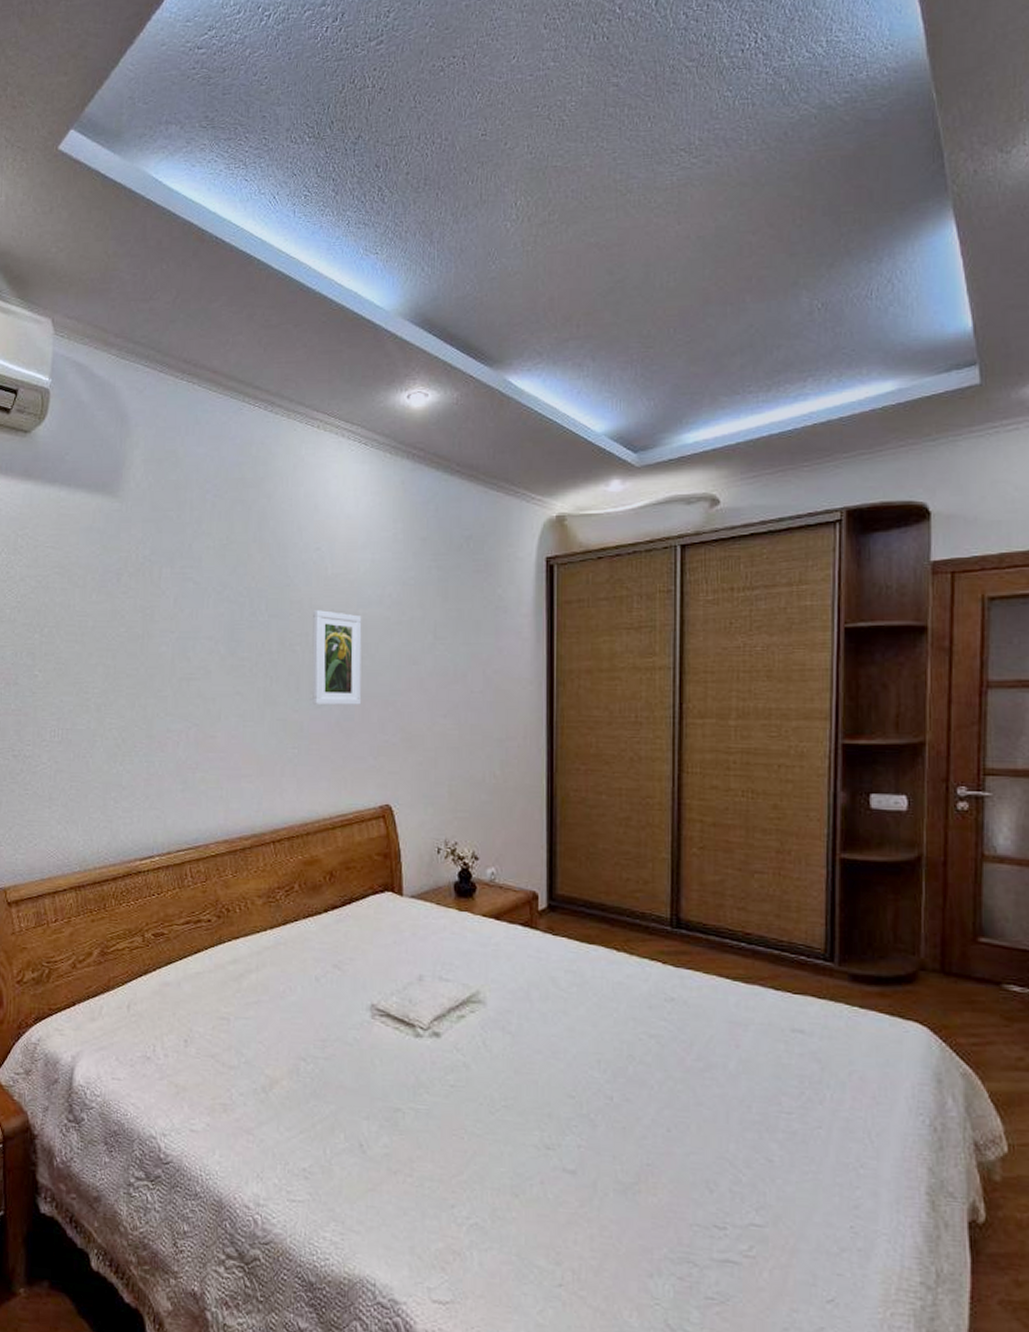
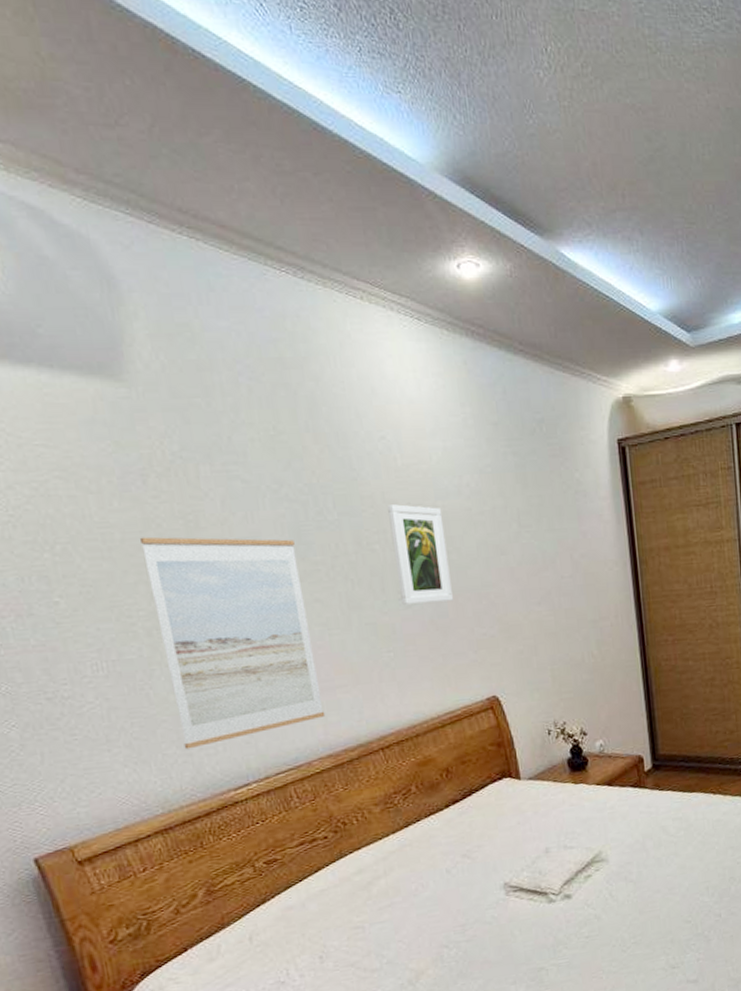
wall art: none [106,626,228,816] -> present [140,536,326,750]

